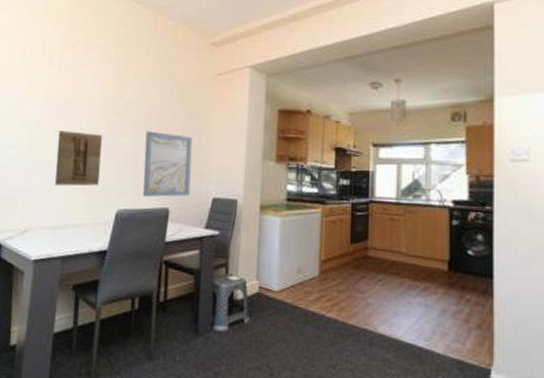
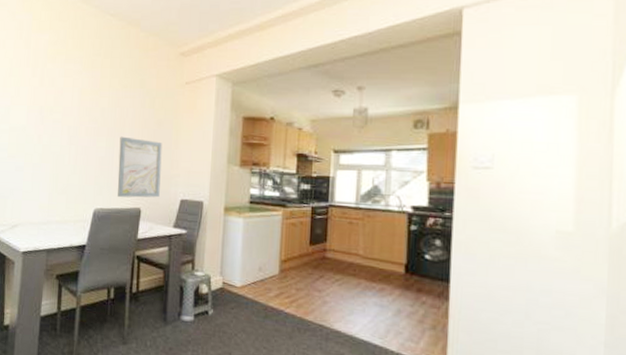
wall panel: present [54,130,103,186] -> none [39,136,82,187]

